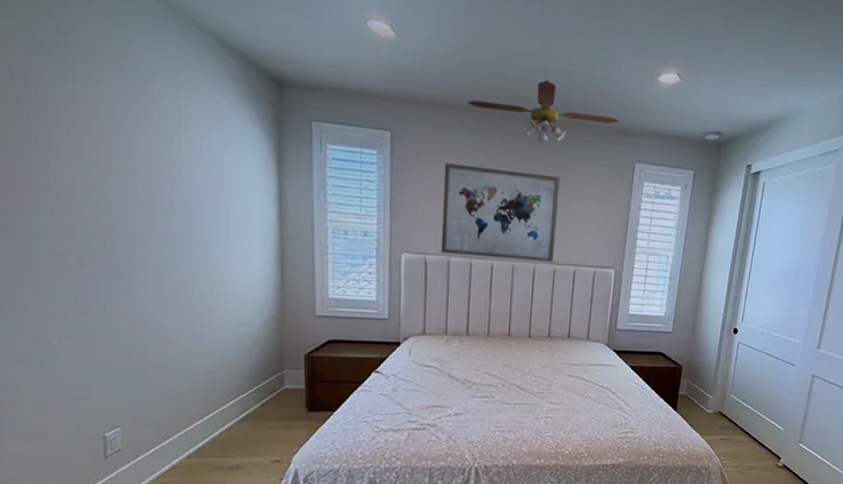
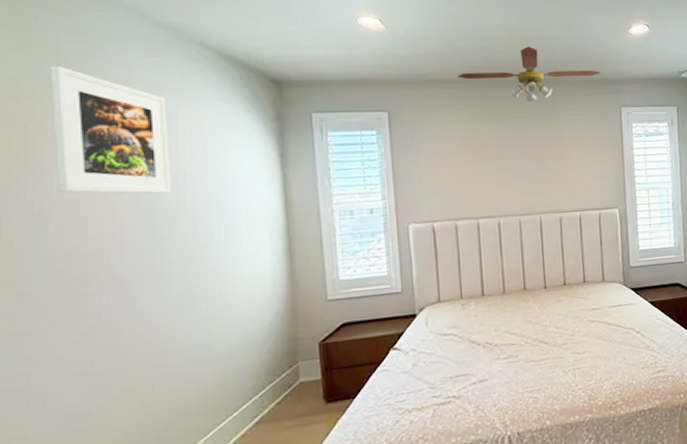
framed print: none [43,28,167,186] -> present [50,65,172,195]
wall art: present [440,163,560,262] -> none [442,130,559,218]

